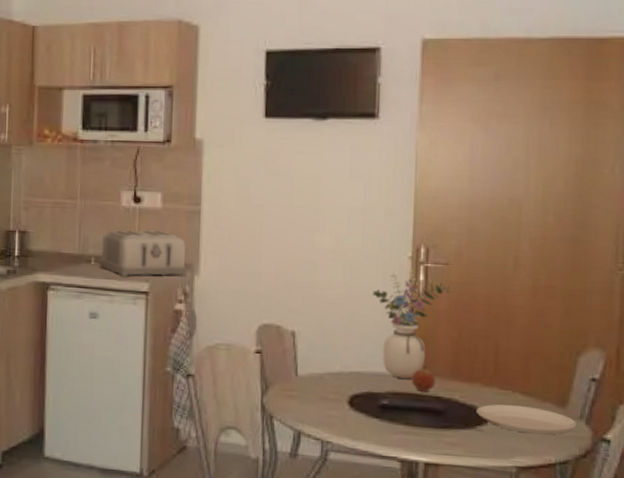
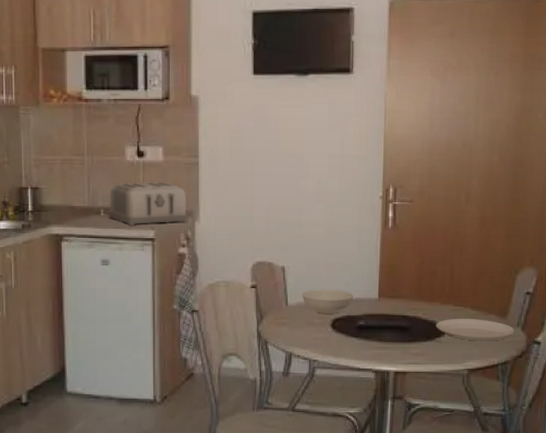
bowl: none [314,359,376,390] -> present [301,289,353,314]
bouquet: present [372,269,451,379] -> none [349,207,415,302]
fruit: present [411,367,436,392] -> none [383,291,403,312]

